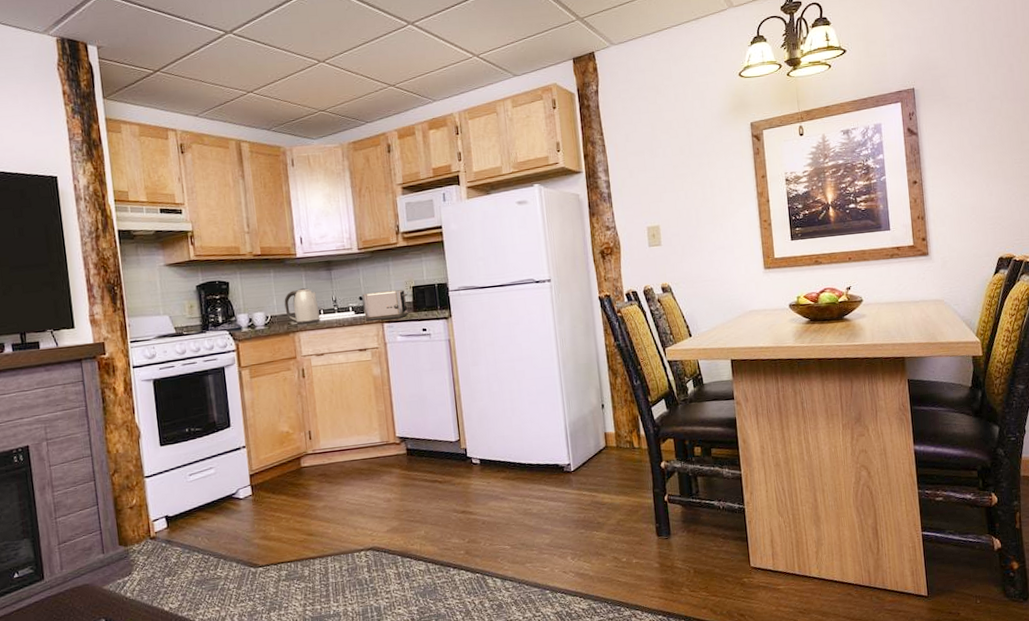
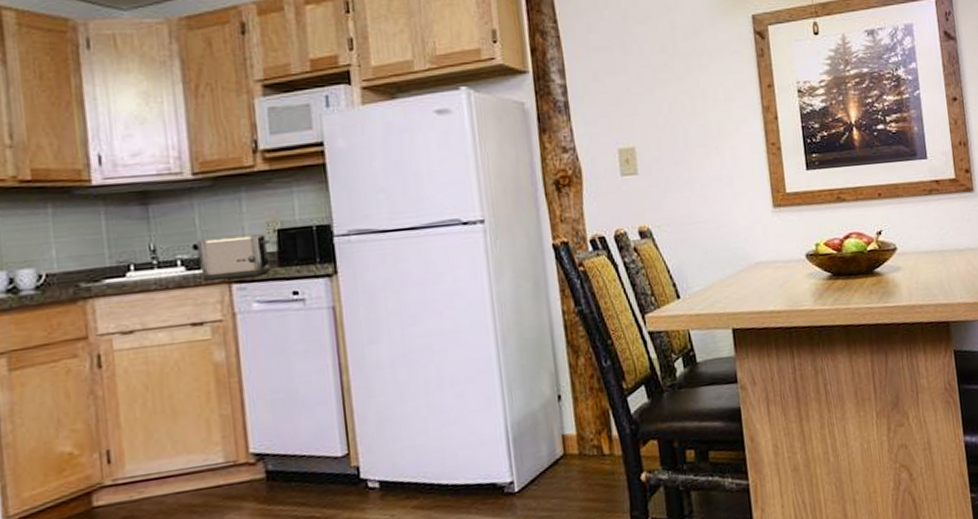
kettle: present [284,288,321,325] -> none [69,231,130,288]

